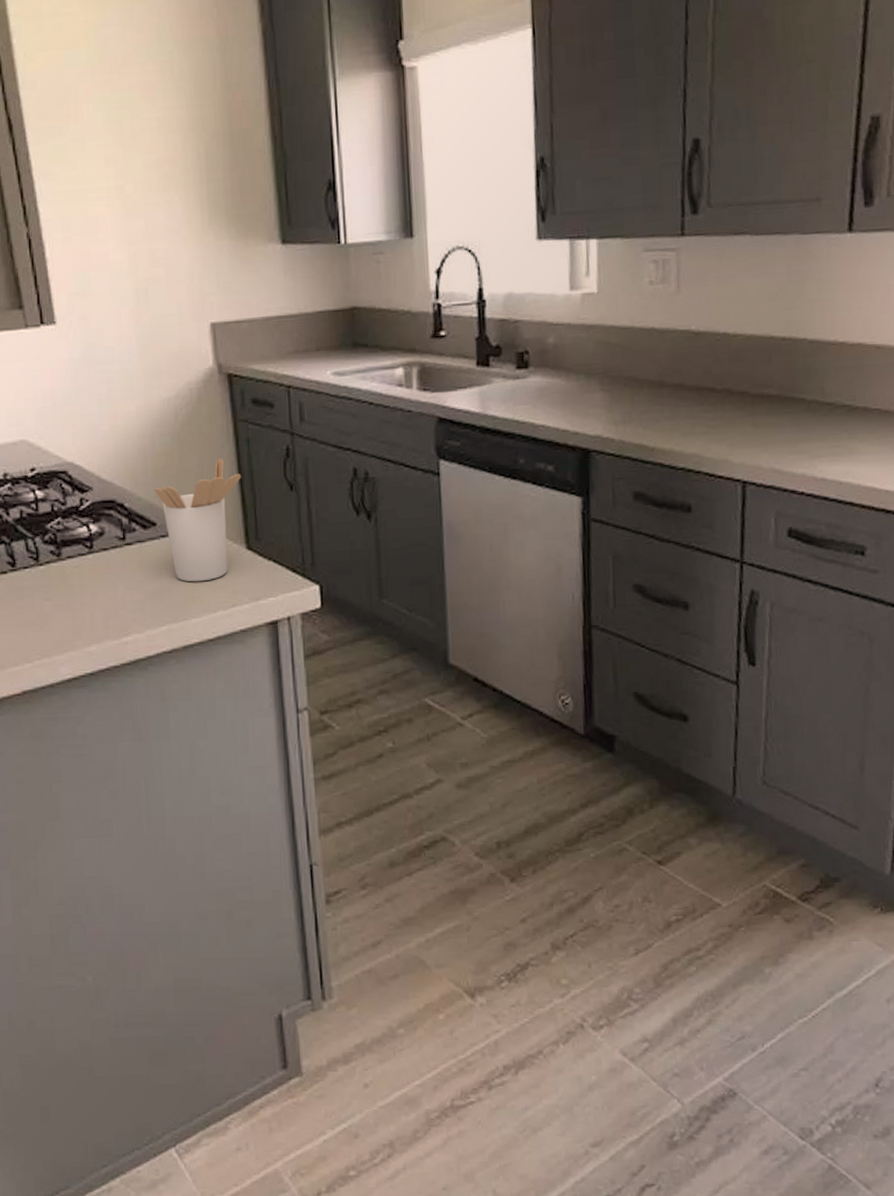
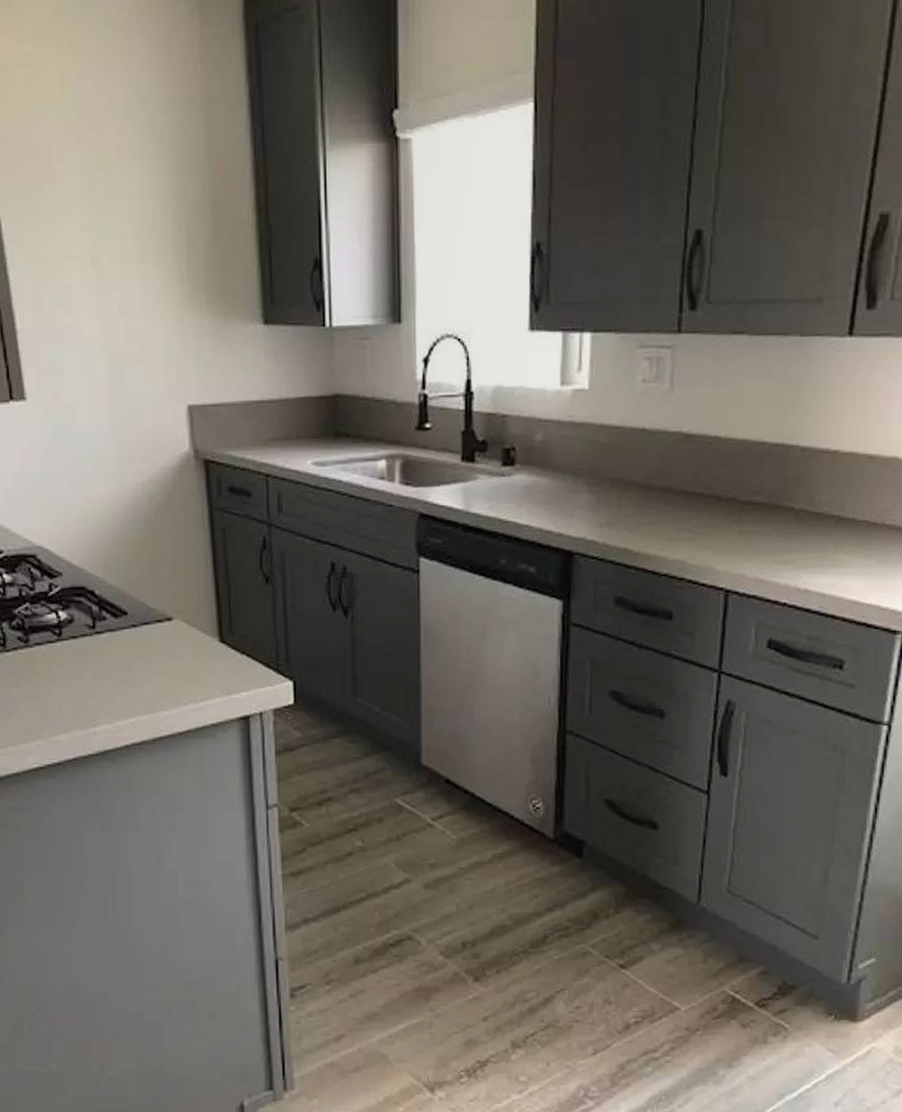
utensil holder: present [154,458,242,582] -> none [126,547,216,674]

